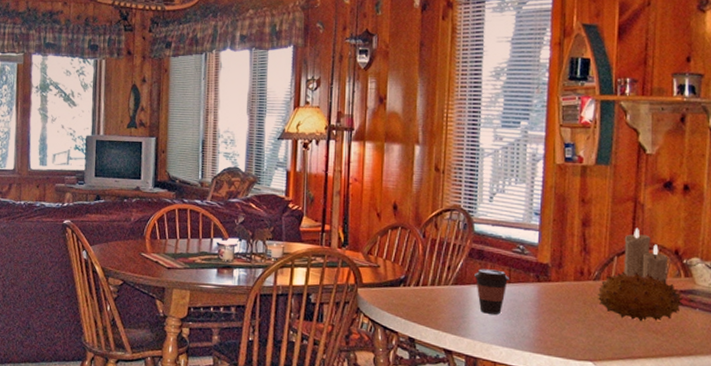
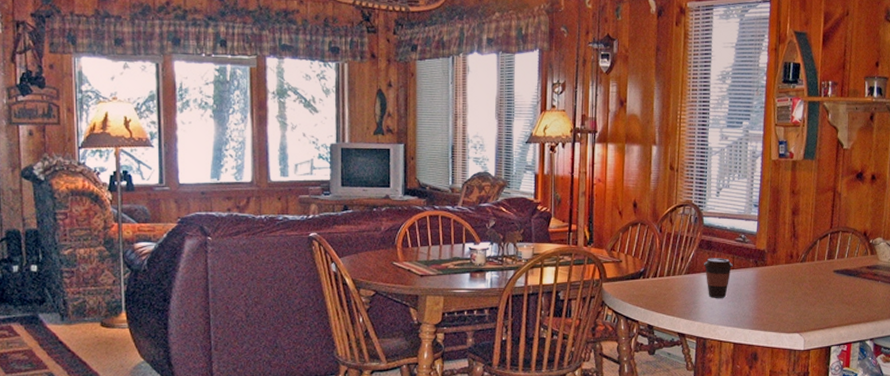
fruit: present [597,271,684,322] -> none [803,253,870,295]
candle: present [623,228,669,283] -> none [824,214,859,261]

